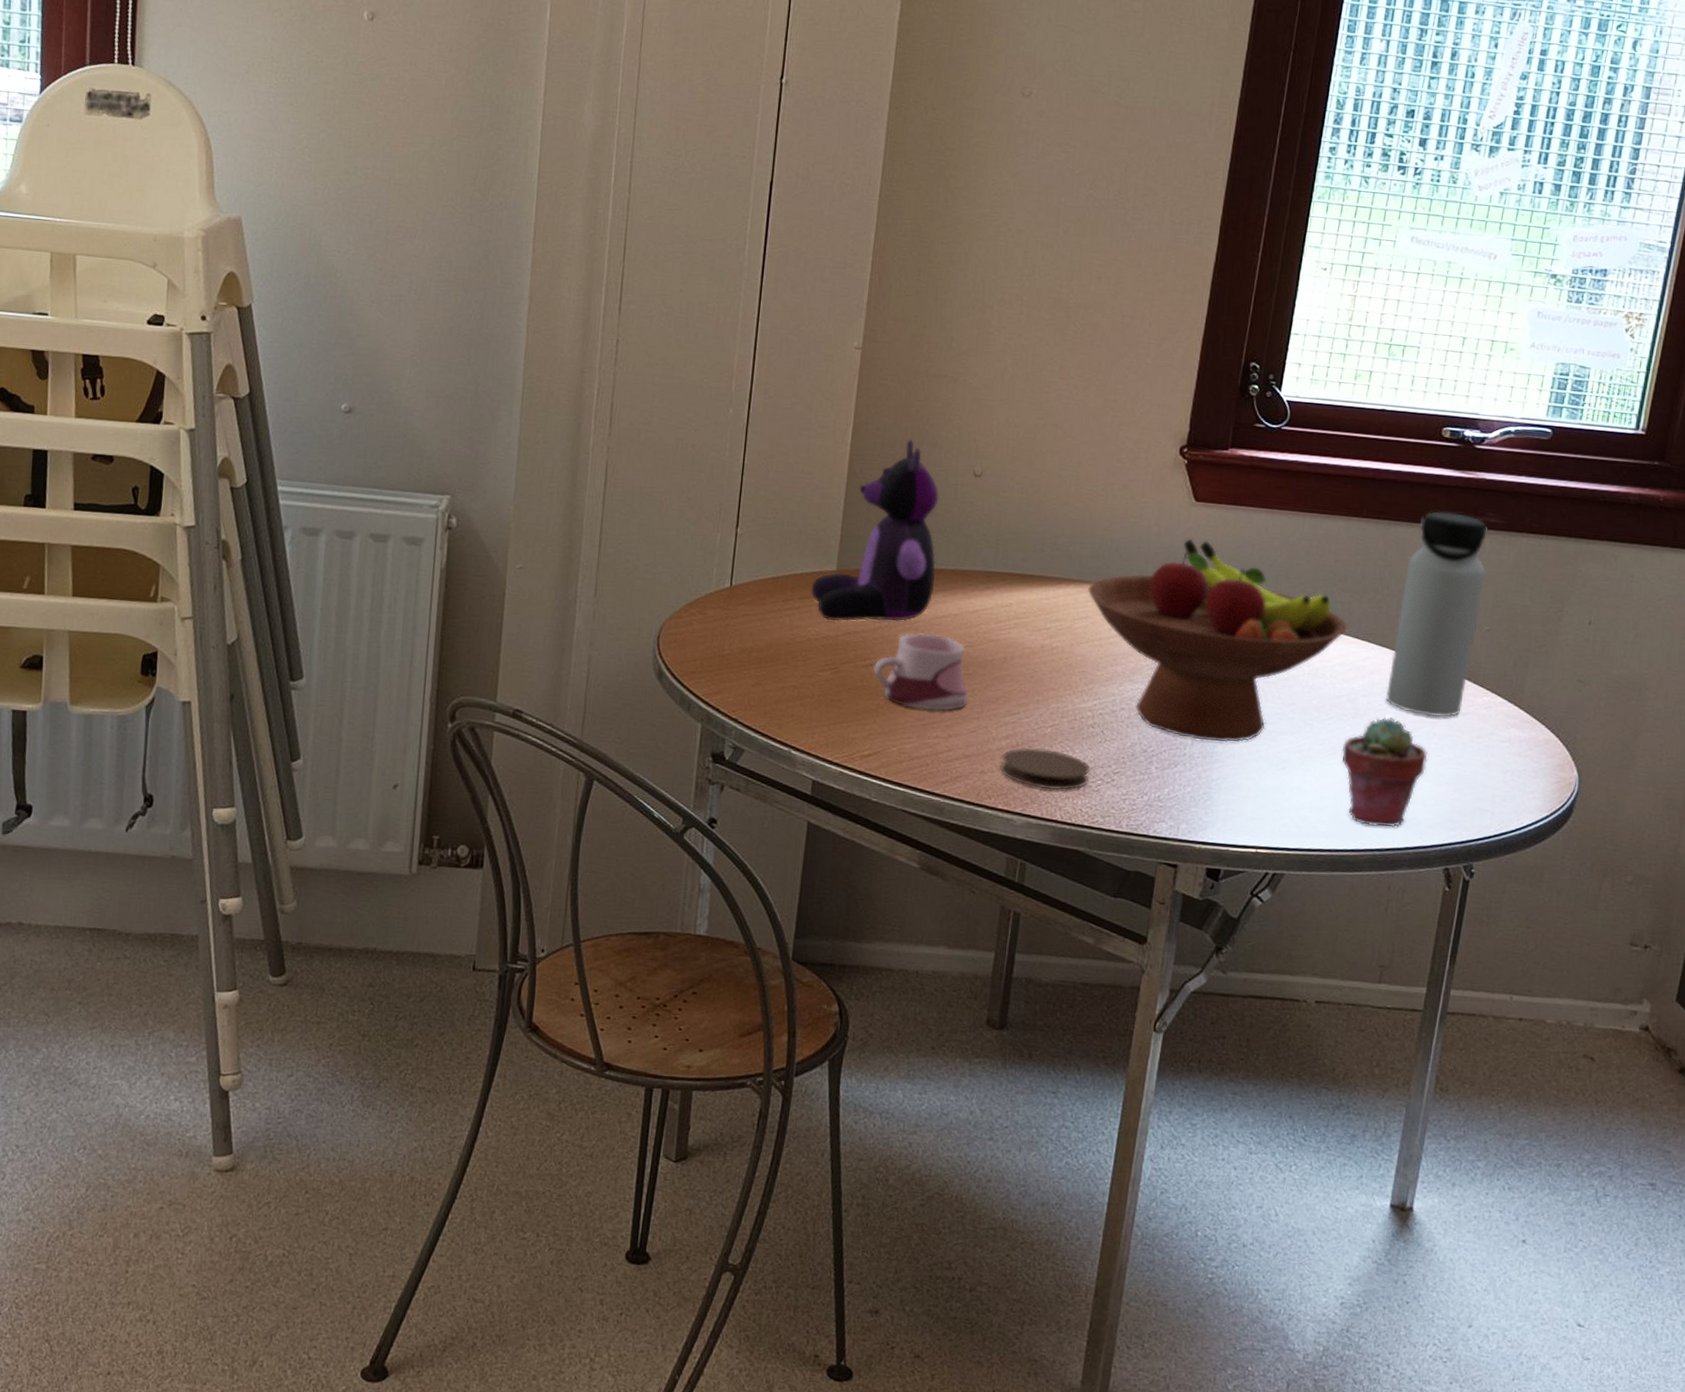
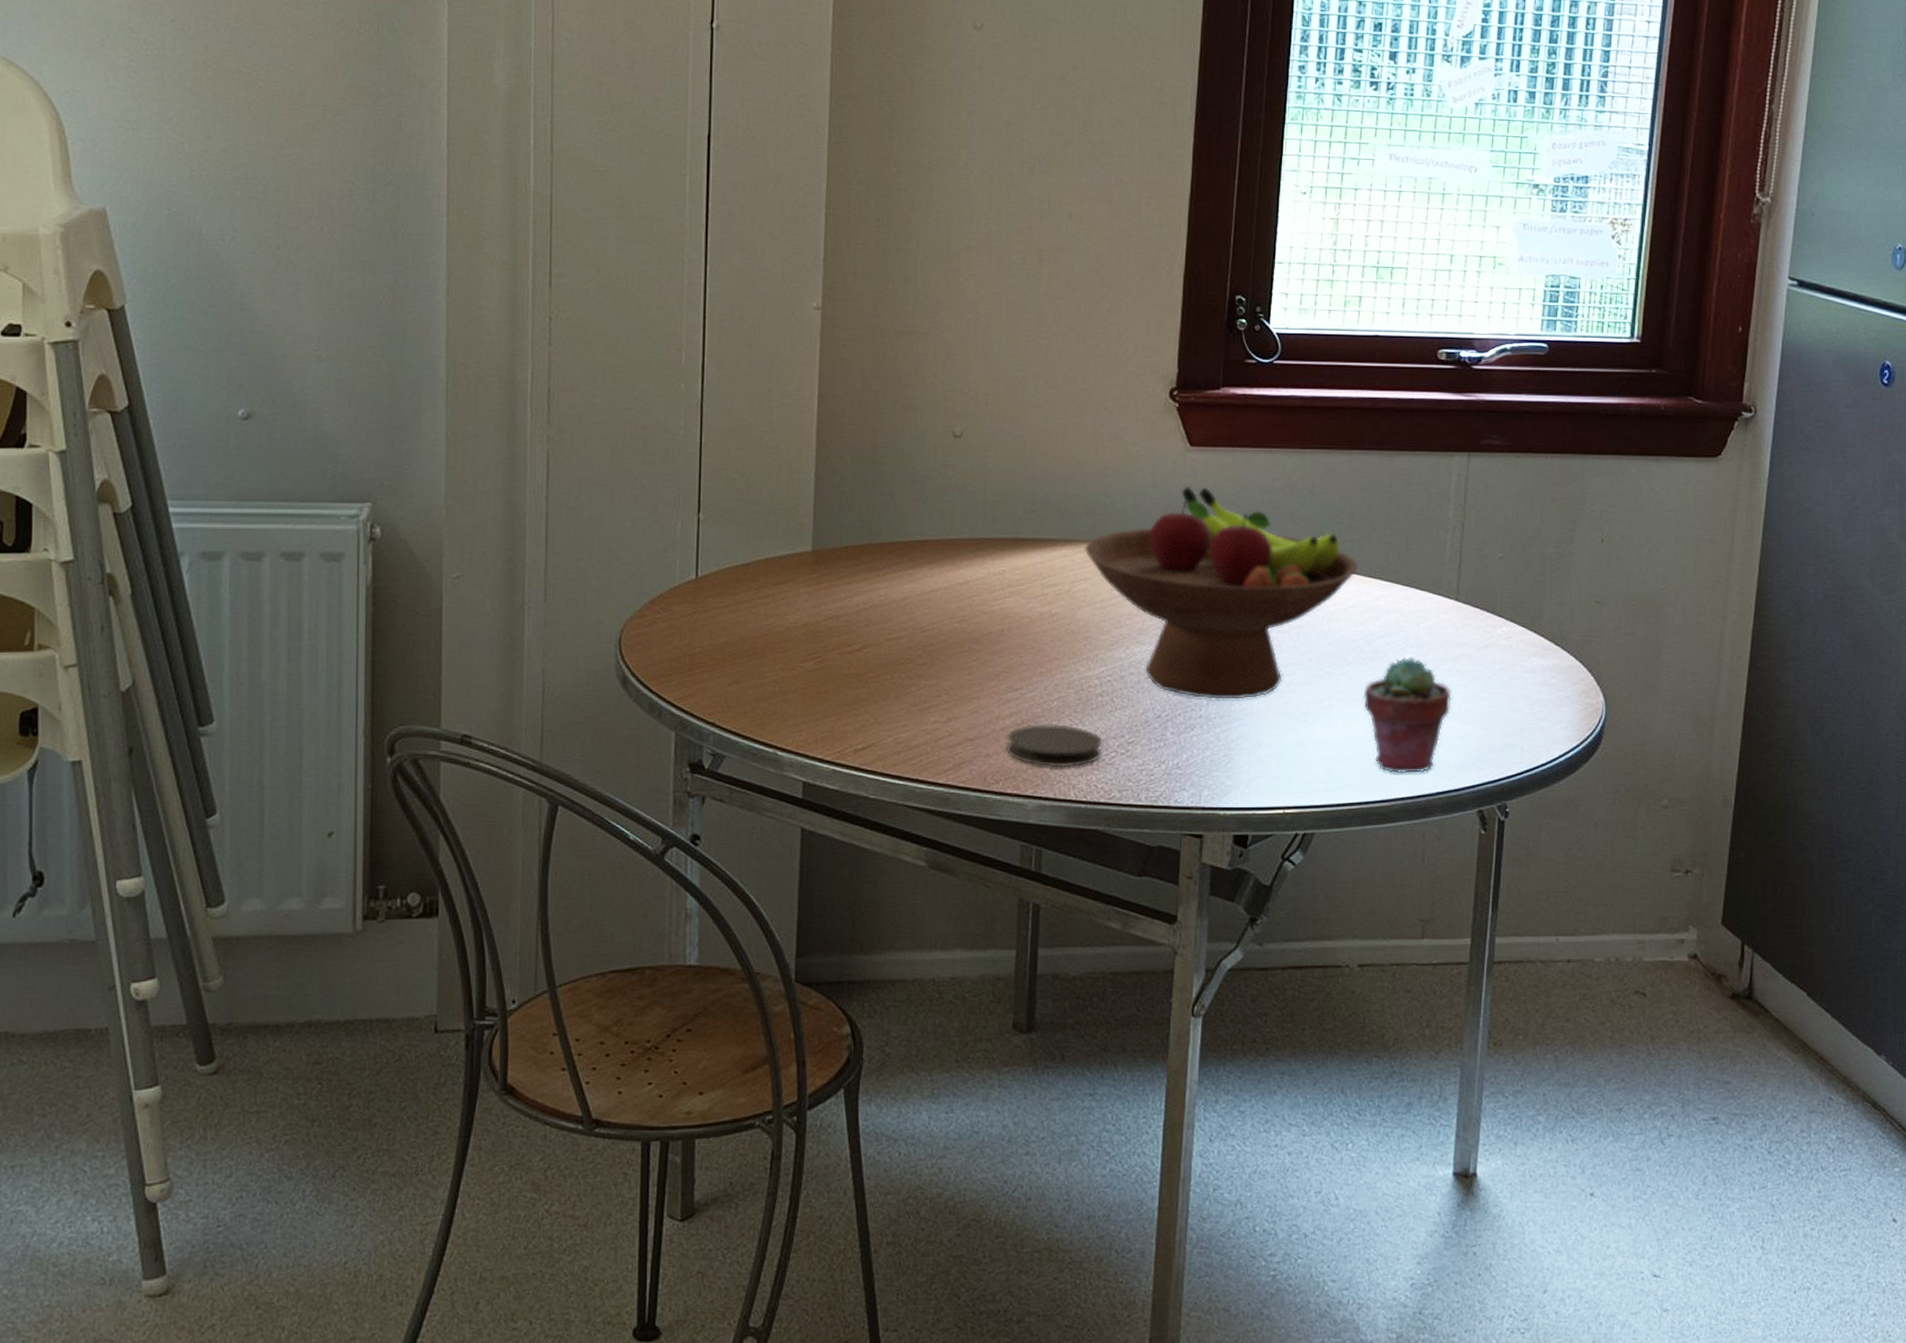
stuffed animal: present [810,439,940,622] -> none [785,402,921,606]
mug: present [873,633,969,711] -> none [861,610,966,694]
water bottle: present [1386,511,1487,718] -> none [1404,437,1495,653]

